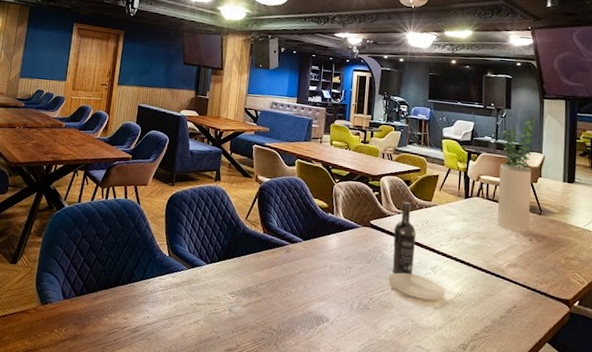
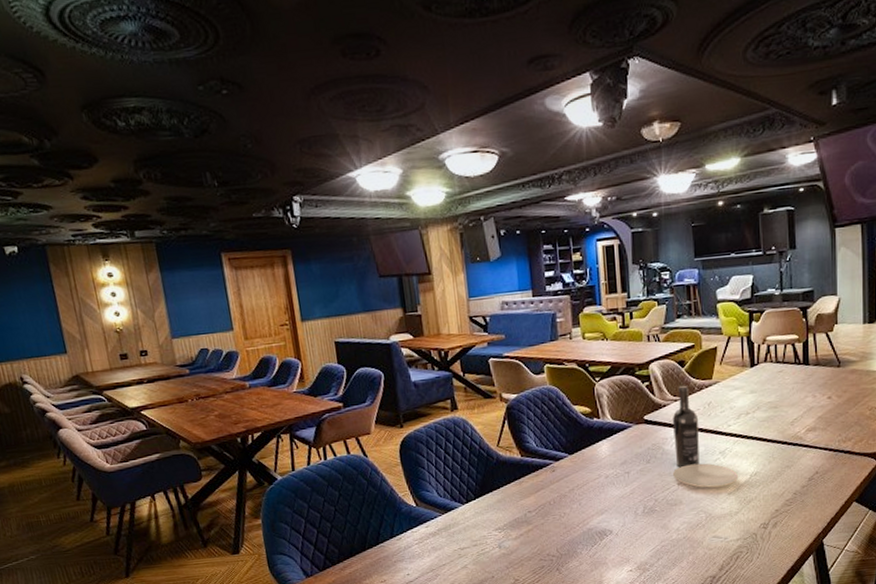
vase: present [497,114,536,233] -> none [788,249,827,392]

